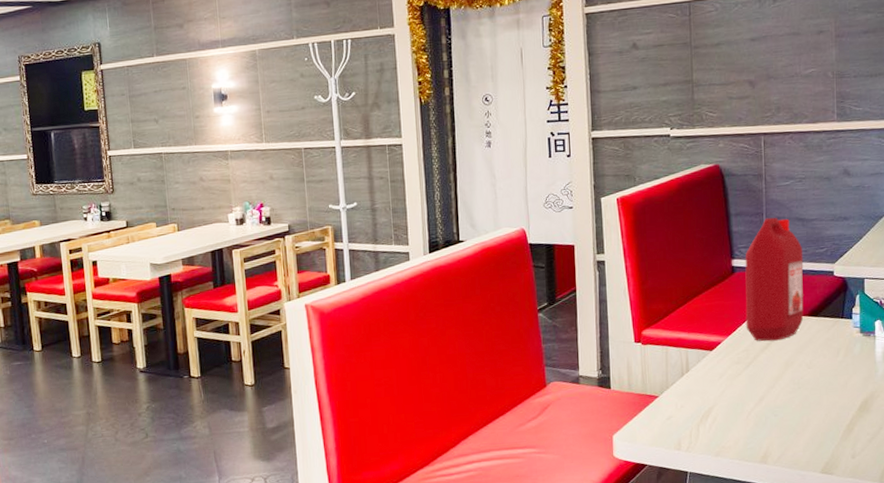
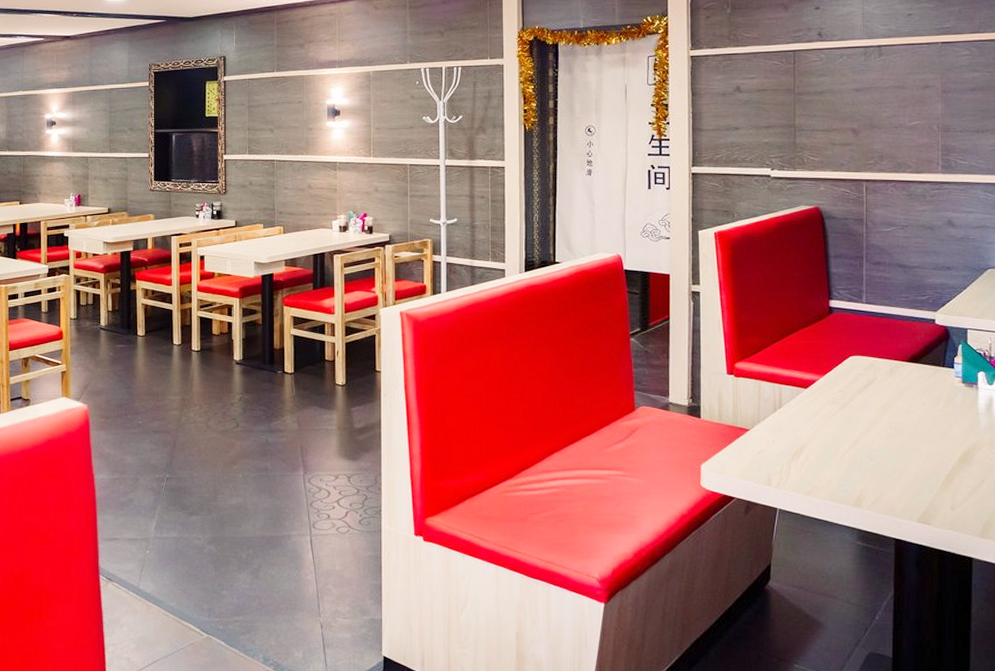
ketchup jug: present [745,217,804,342] -> none [842,262,904,384]

